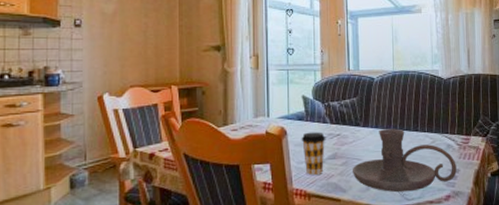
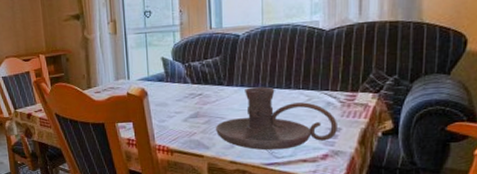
coffee cup: present [301,132,326,175] -> none [162,92,188,133]

